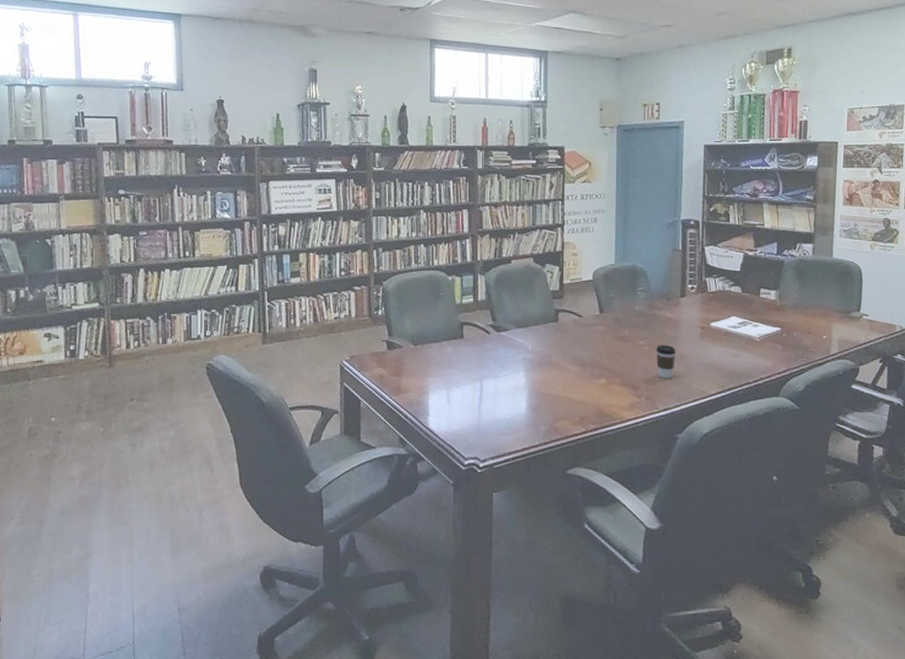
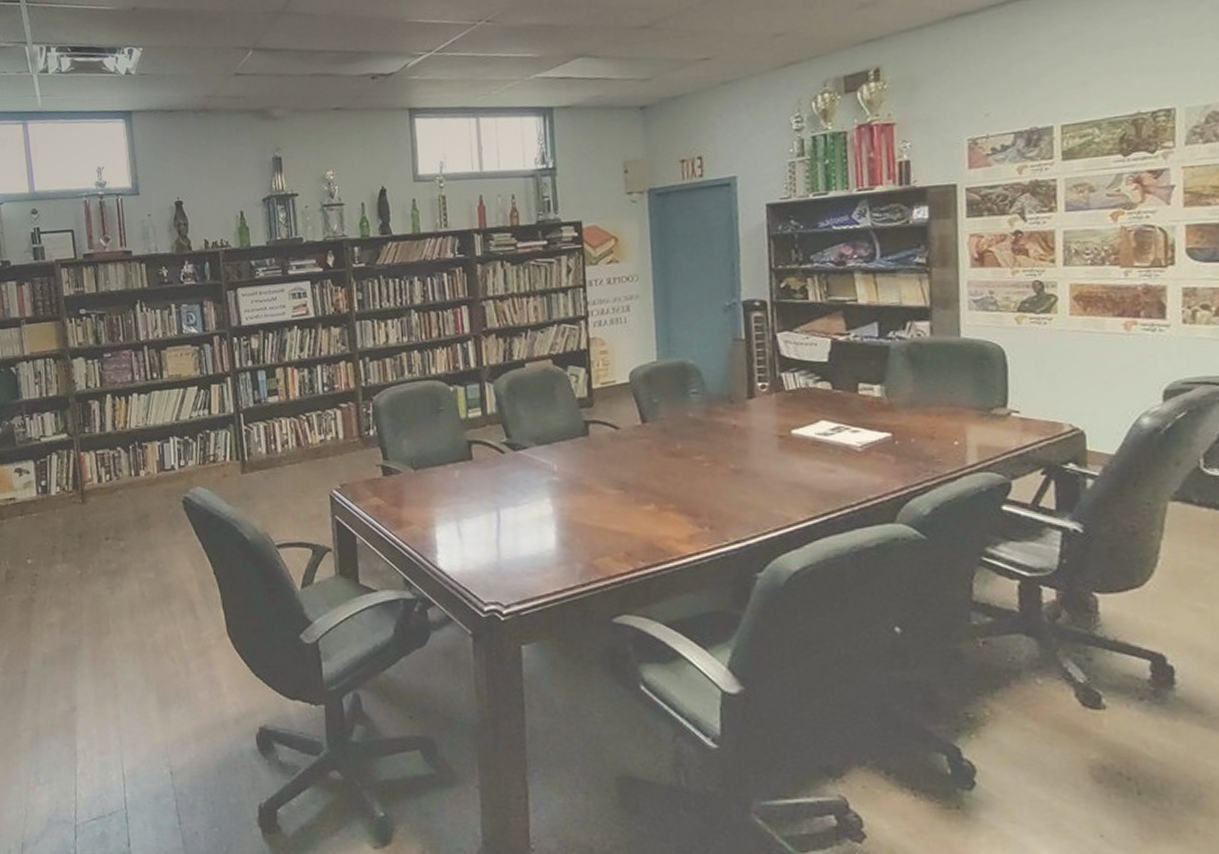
coffee cup: present [656,345,676,379] -> none [719,460,748,503]

